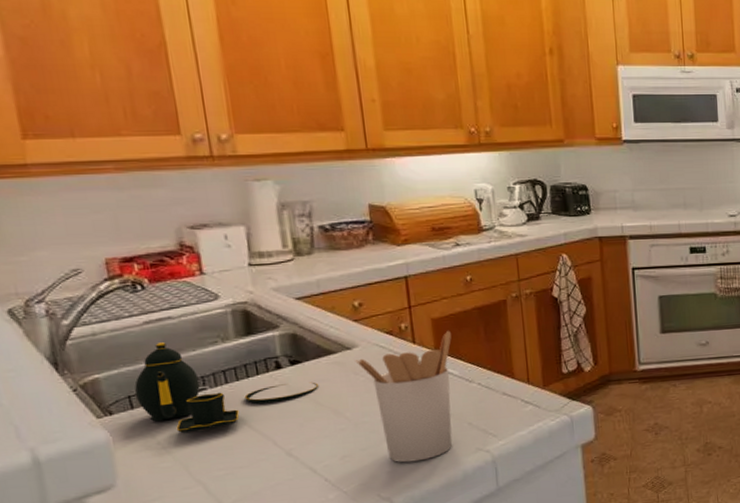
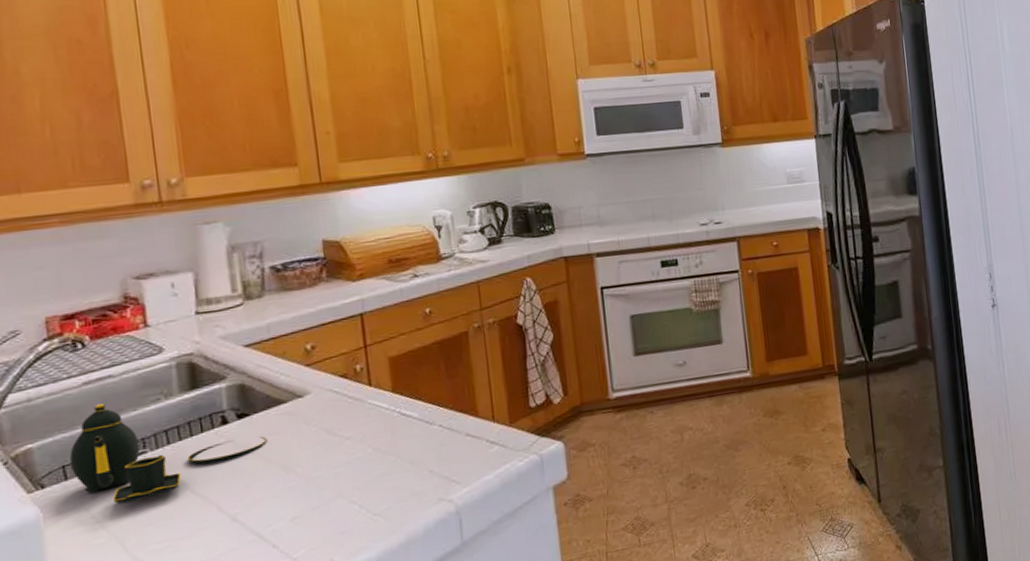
utensil holder: present [355,330,453,463] -> none [307,368,412,521]

